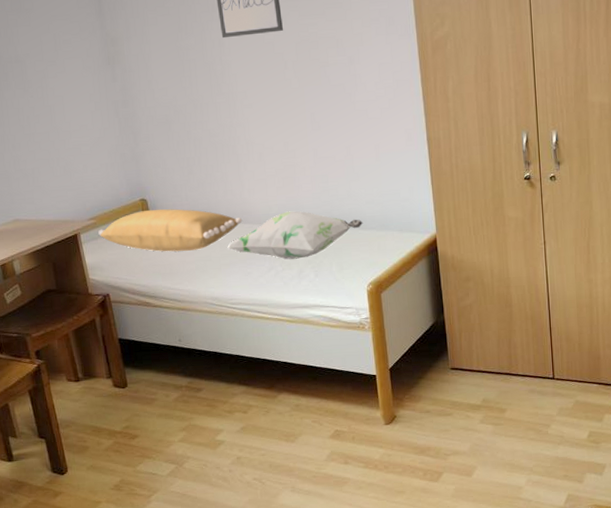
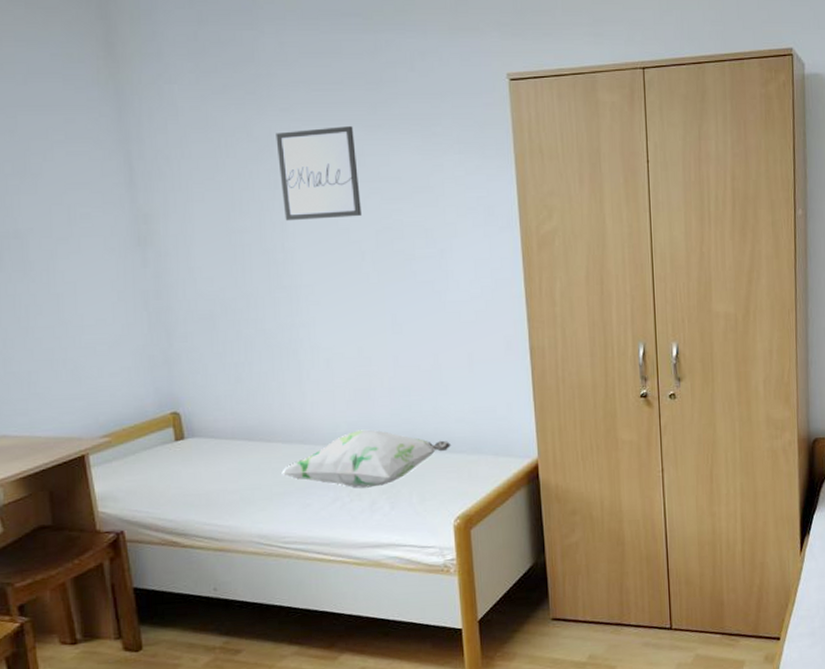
pillow: present [98,209,243,252] -> none [113,424,302,478]

